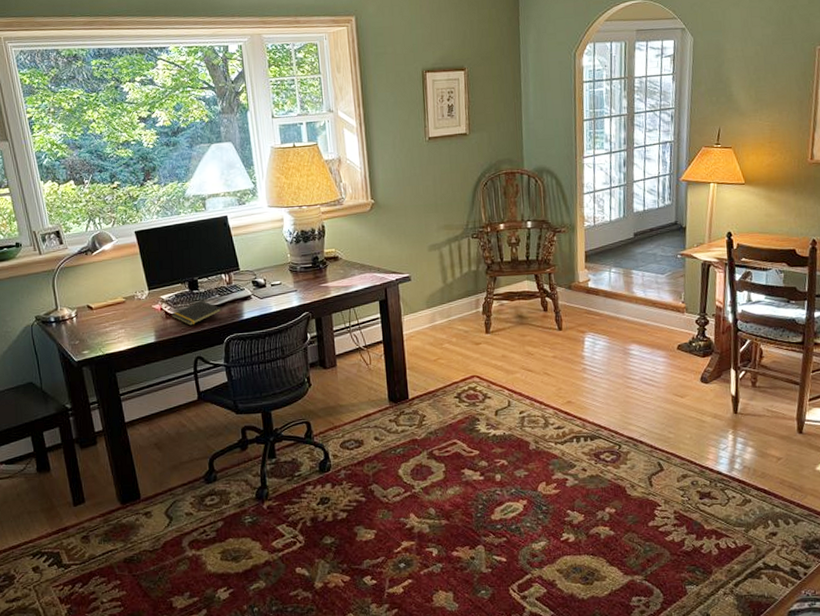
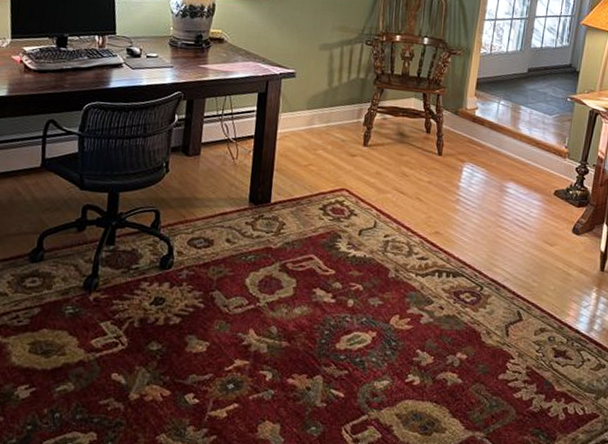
notepad: present [171,301,222,326] -> none [31,60,88,85]

